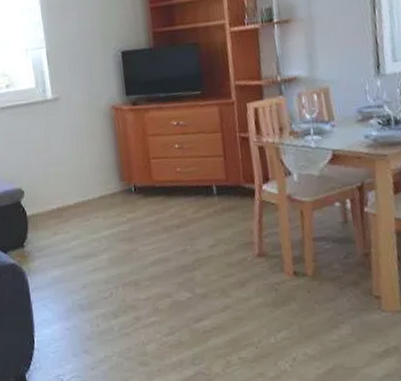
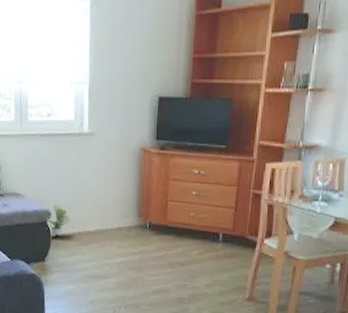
potted plant: none [20,180,47,218] -> present [46,204,71,237]

